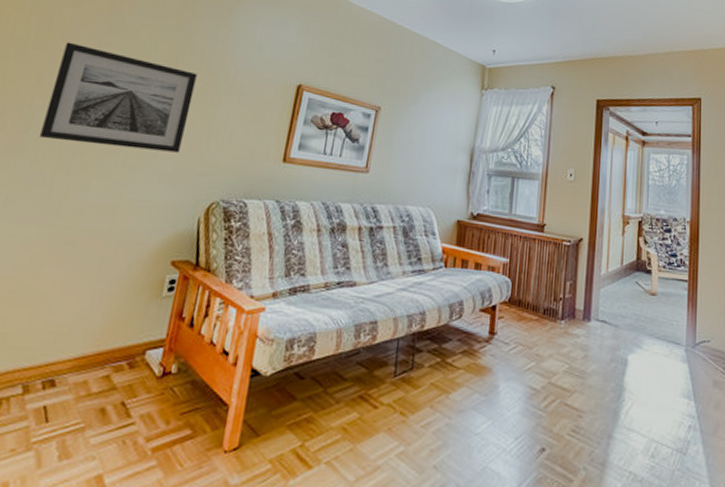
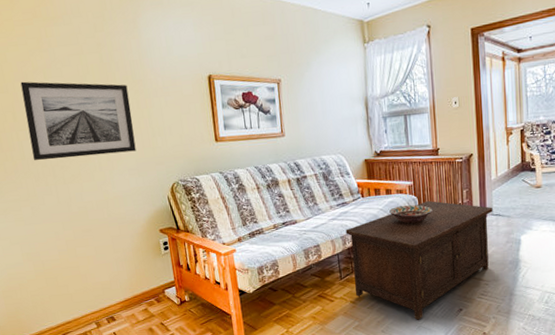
cabinet: none [408,286,599,457] -> present [345,200,493,320]
decorative bowl: none [474,287,528,314] -> present [389,204,433,224]

